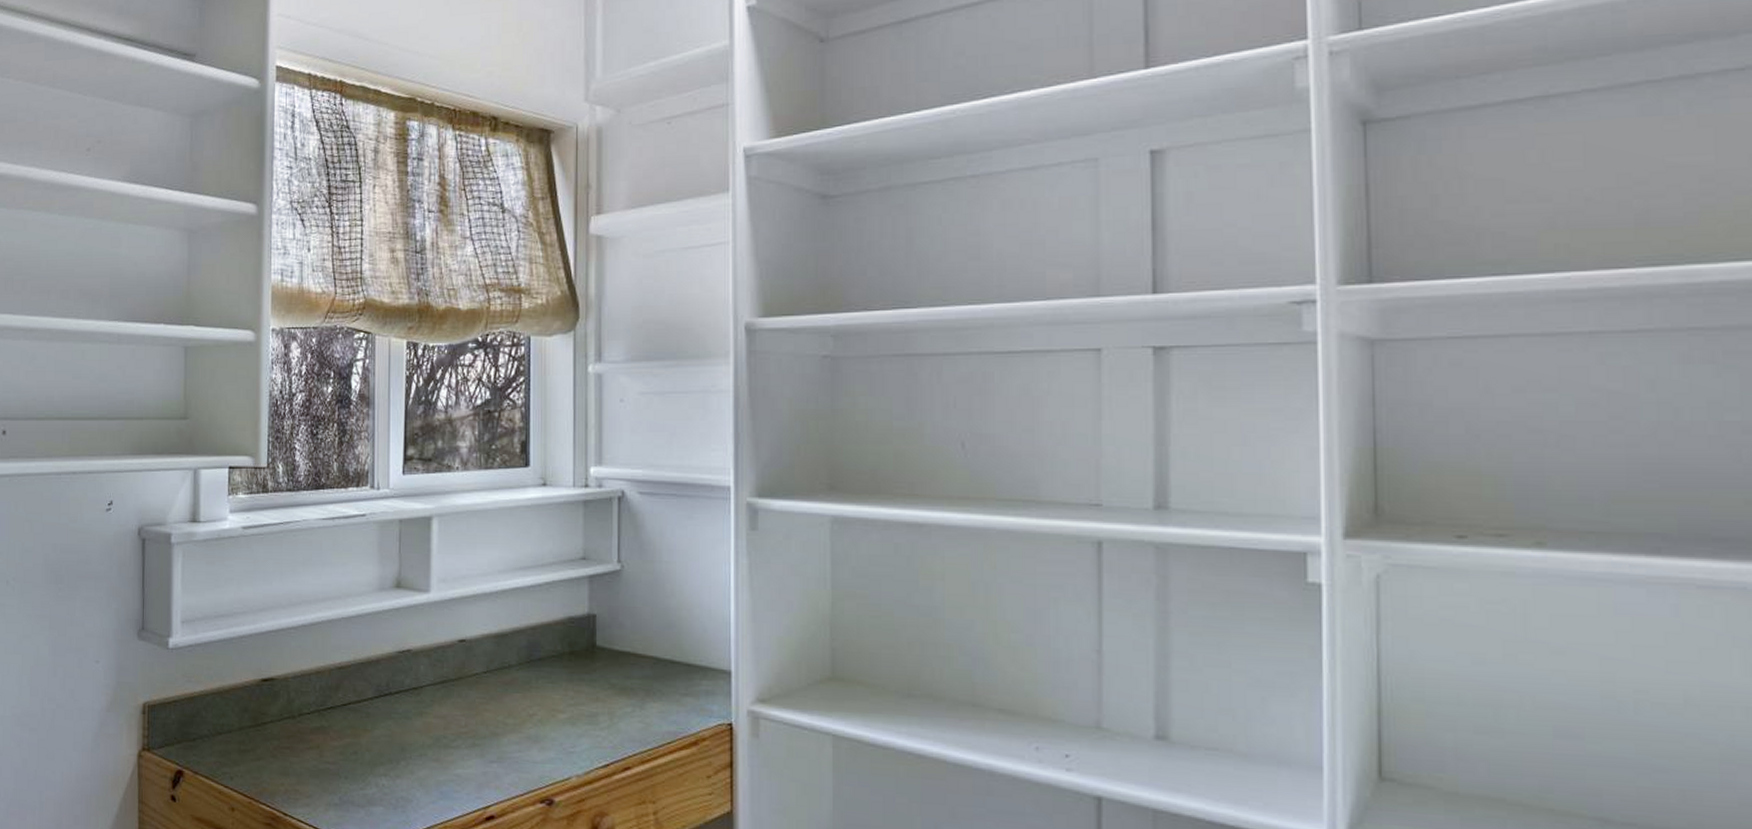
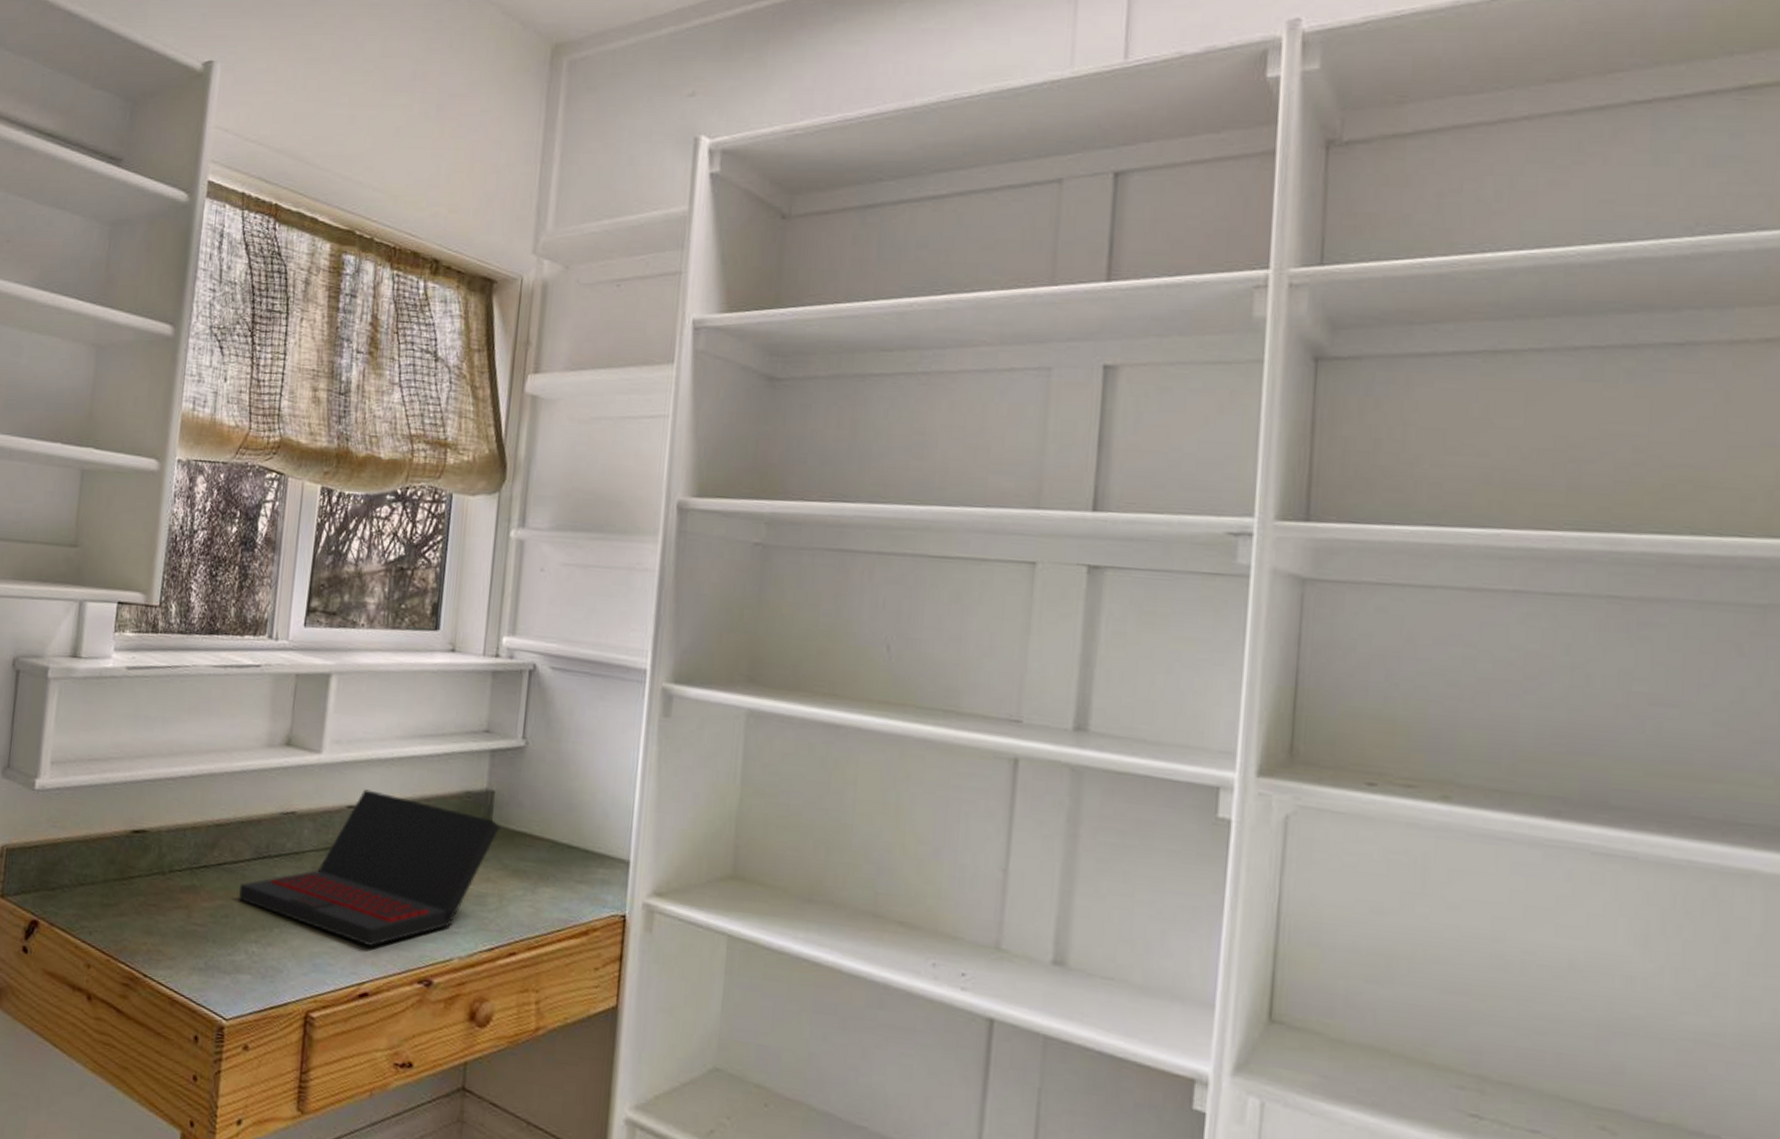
laptop: none [365,623,605,771] -> present [239,789,500,946]

